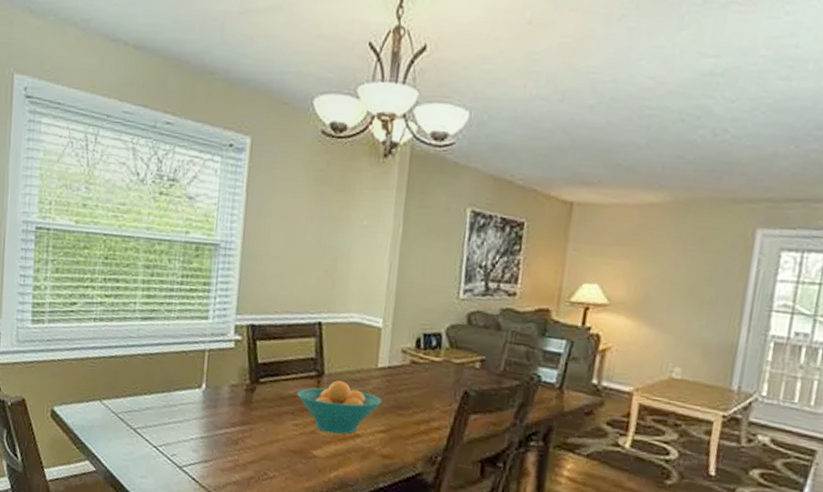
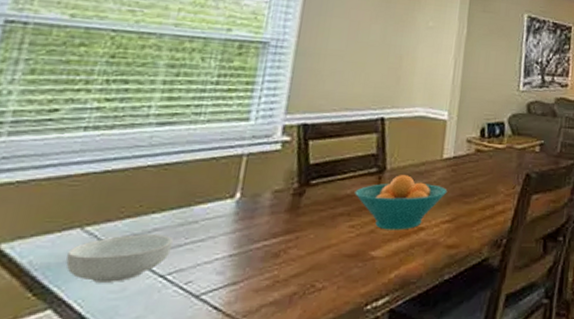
cereal bowl: none [94,410,160,447] -> present [66,234,173,283]

